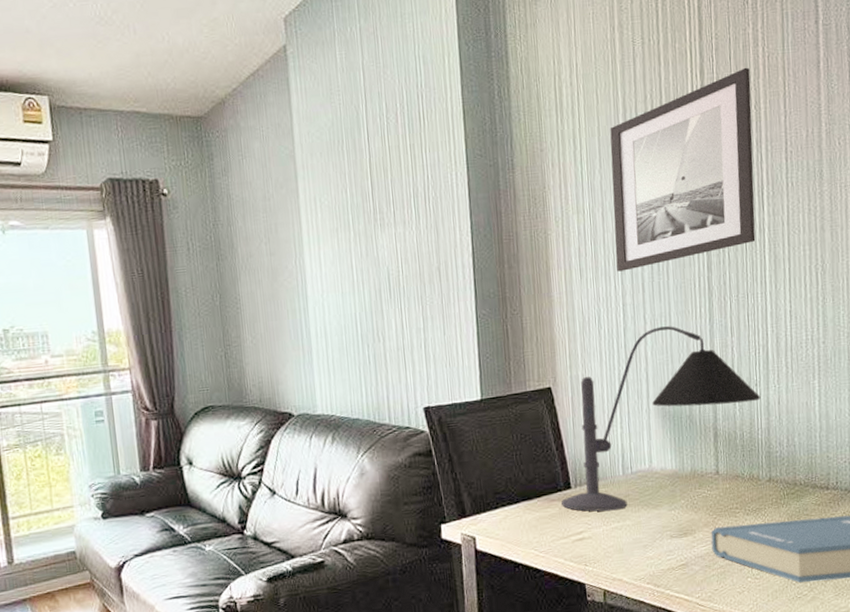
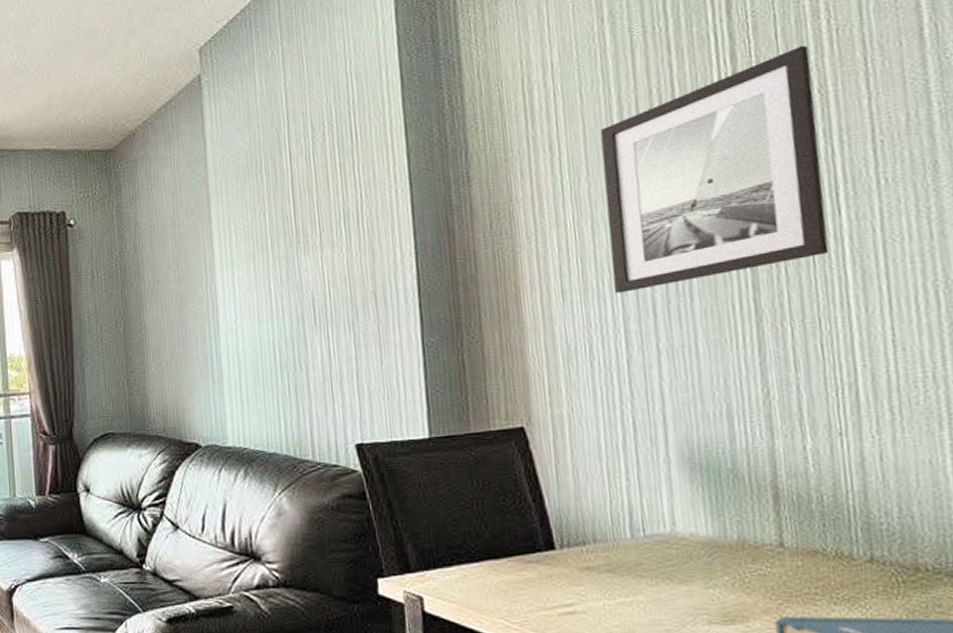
desk lamp: present [561,326,761,512] -> none [541,357,850,582]

